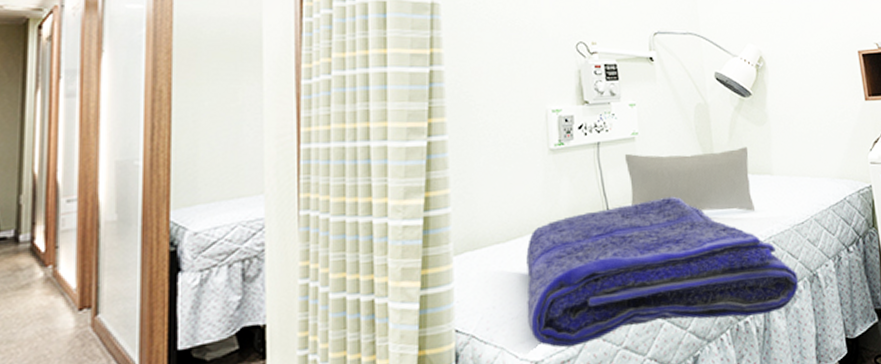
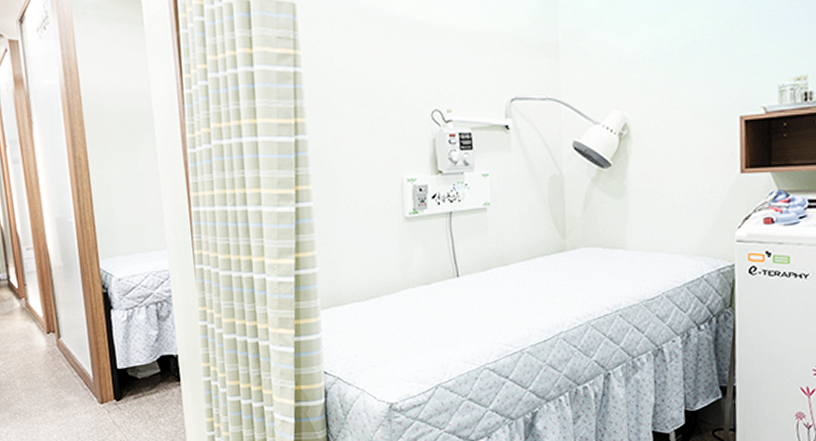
towel: present [526,196,799,348] -> none [383,266,643,394]
pillow: present [624,147,756,212] -> none [475,220,605,285]

